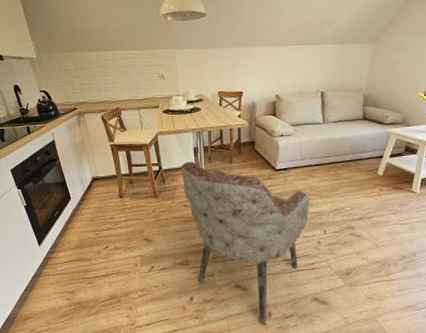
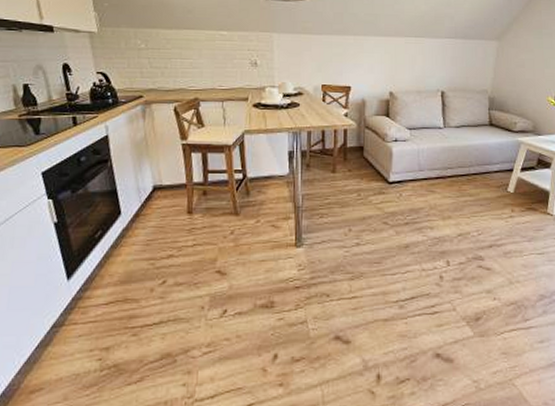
armchair: present [180,161,310,325] -> none [270,169,429,394]

